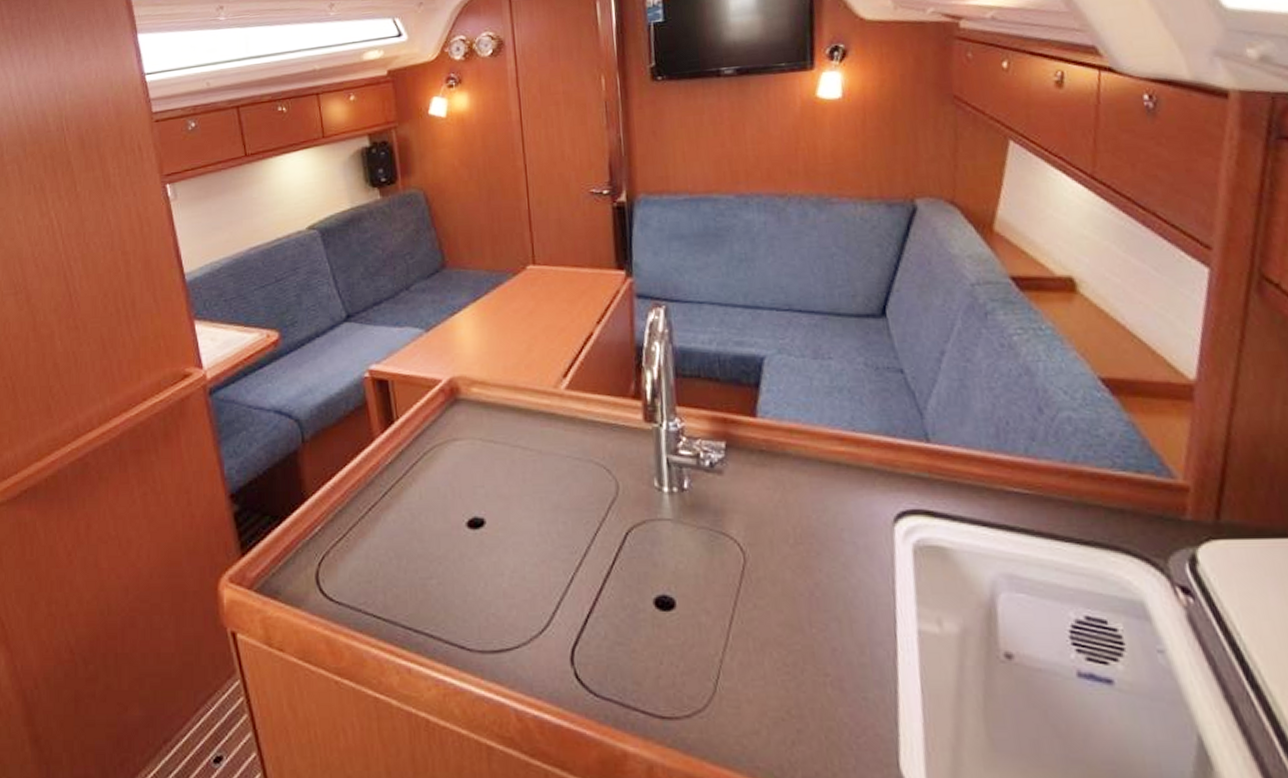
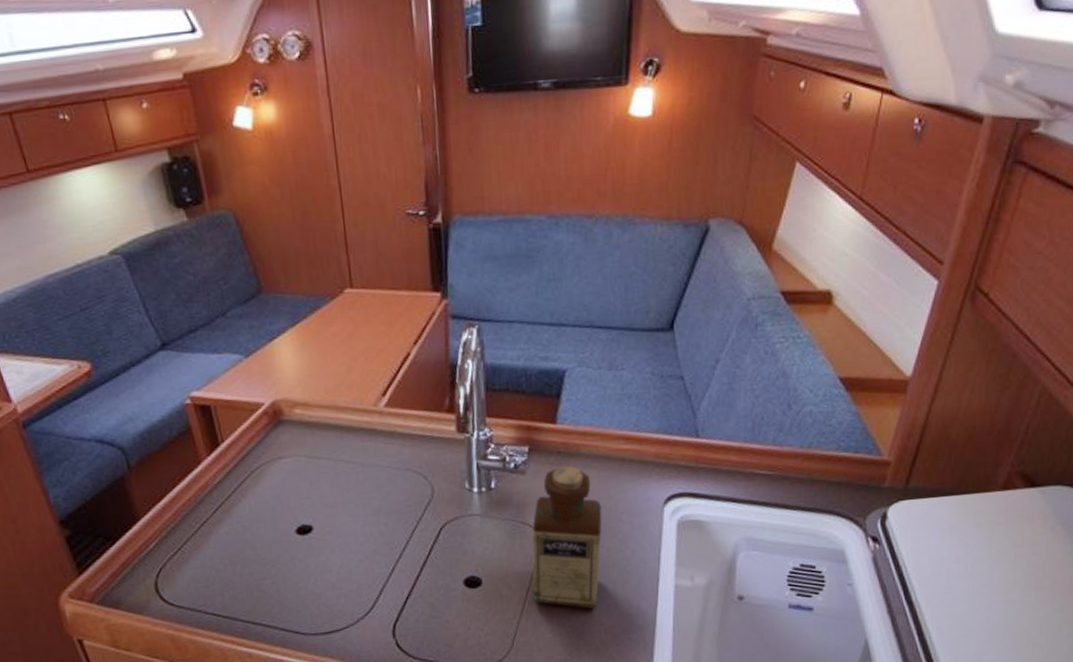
bottle: none [733,467,820,651] -> present [531,466,602,609]

